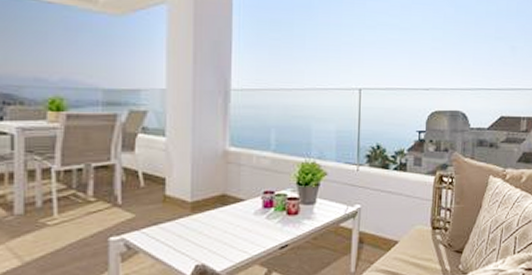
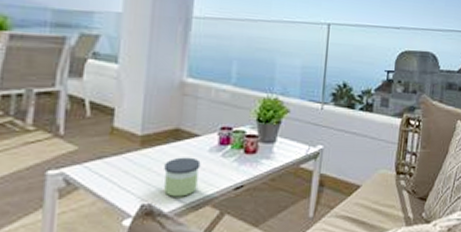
candle: none [214,220,247,257] -> present [164,157,201,197]

